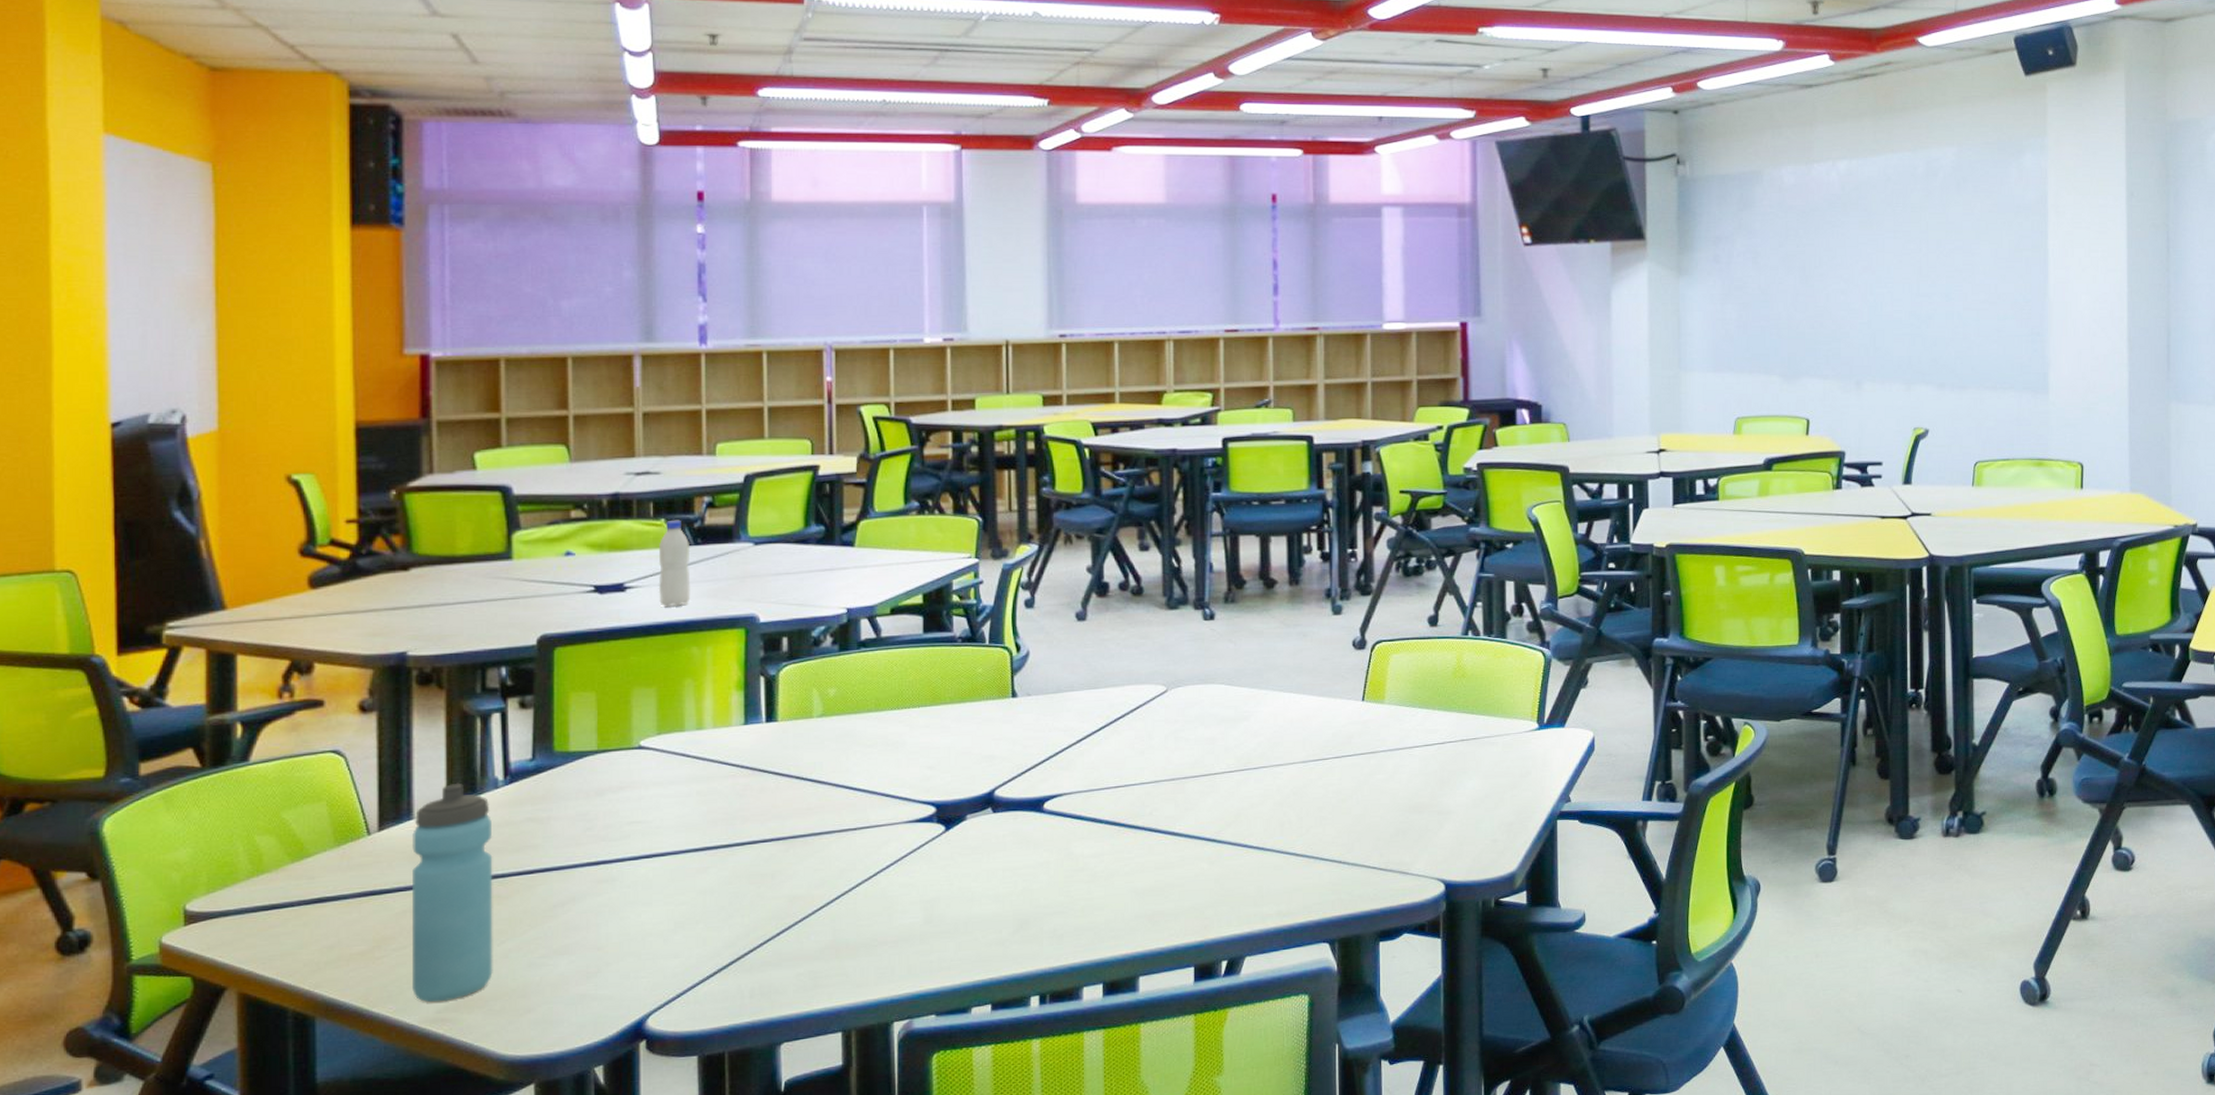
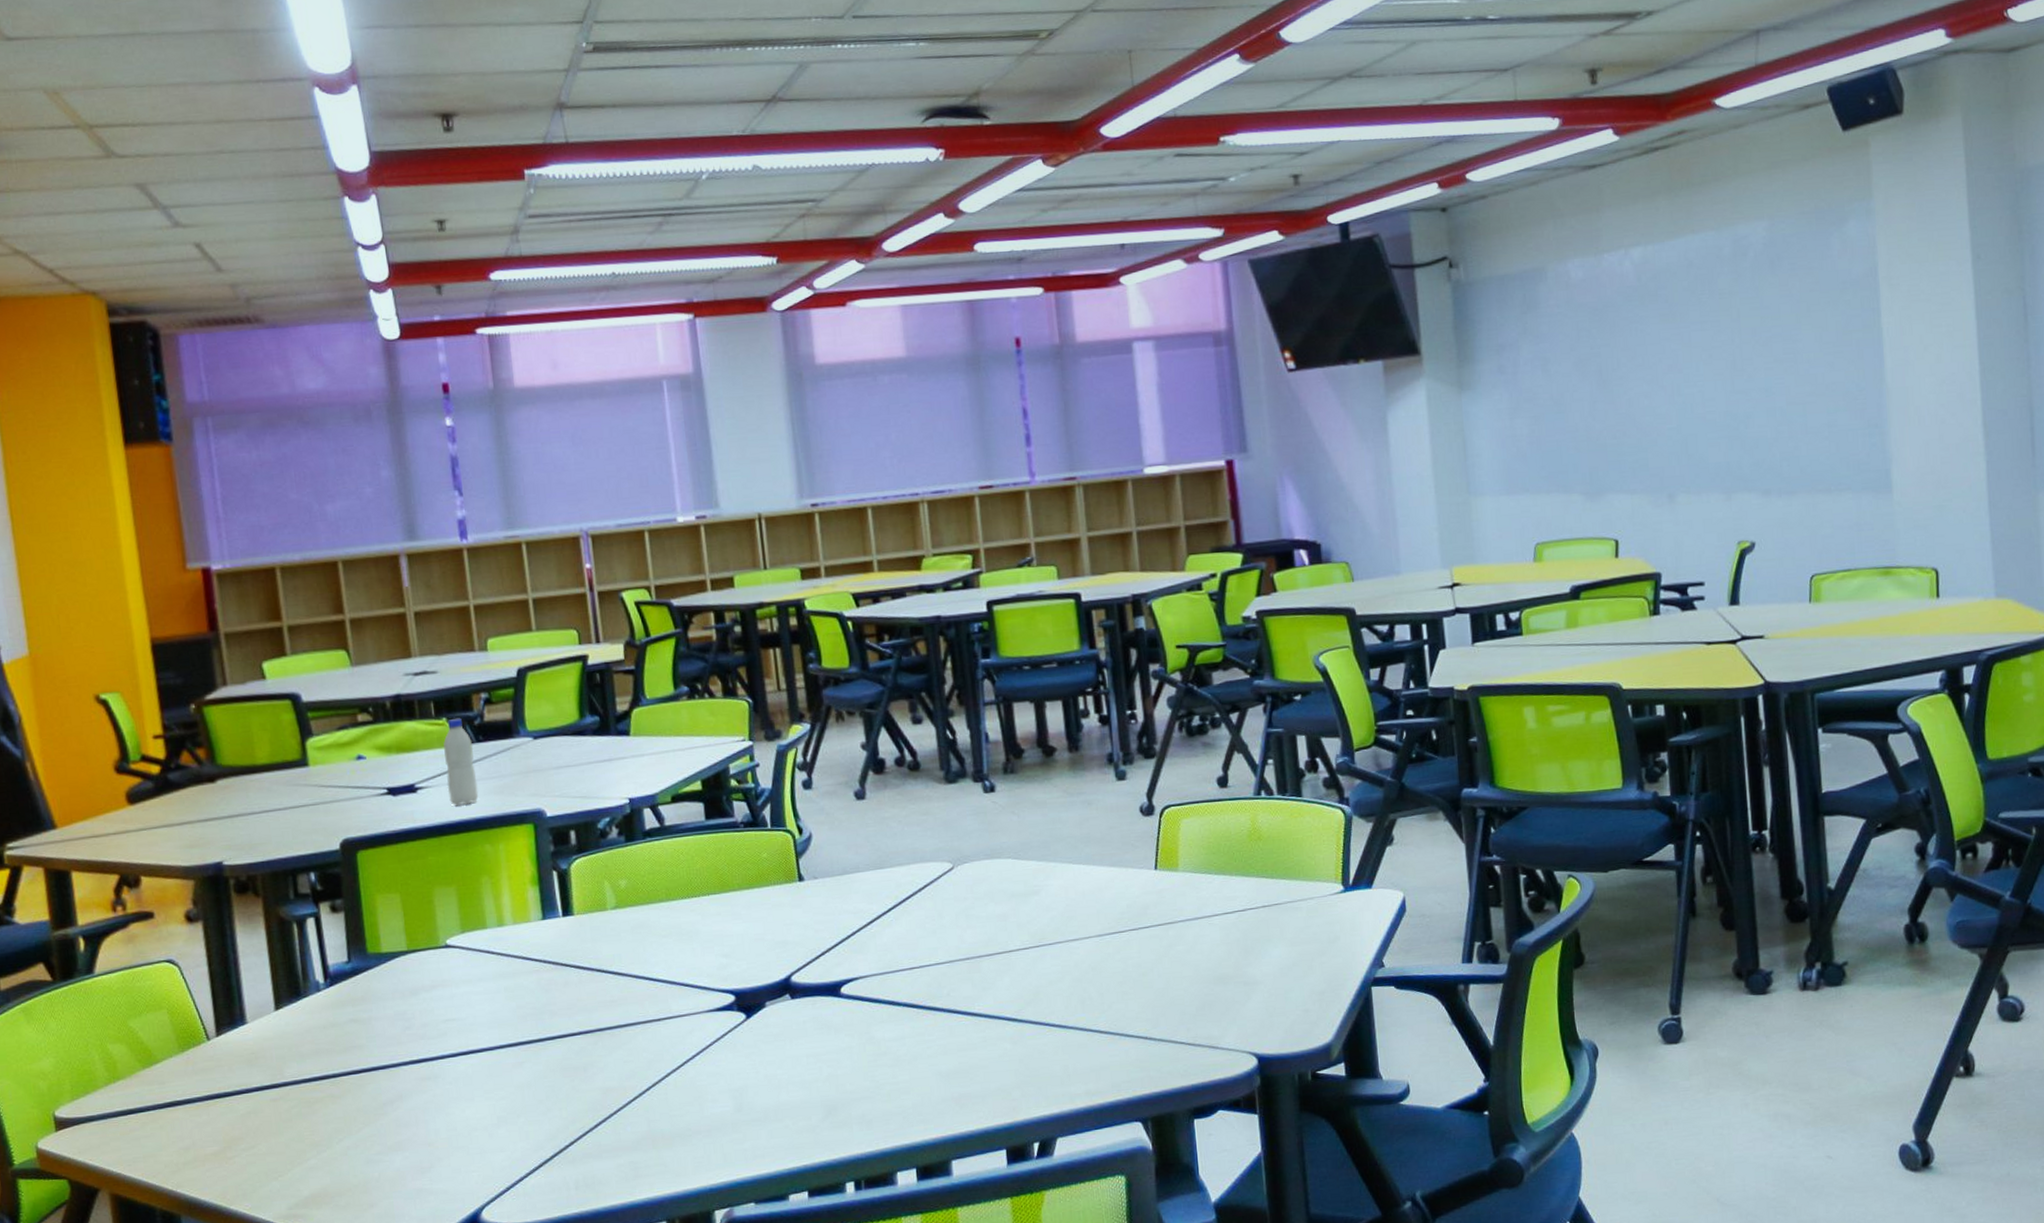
water bottle: present [412,782,493,1003] -> none [247,987,335,1200]

